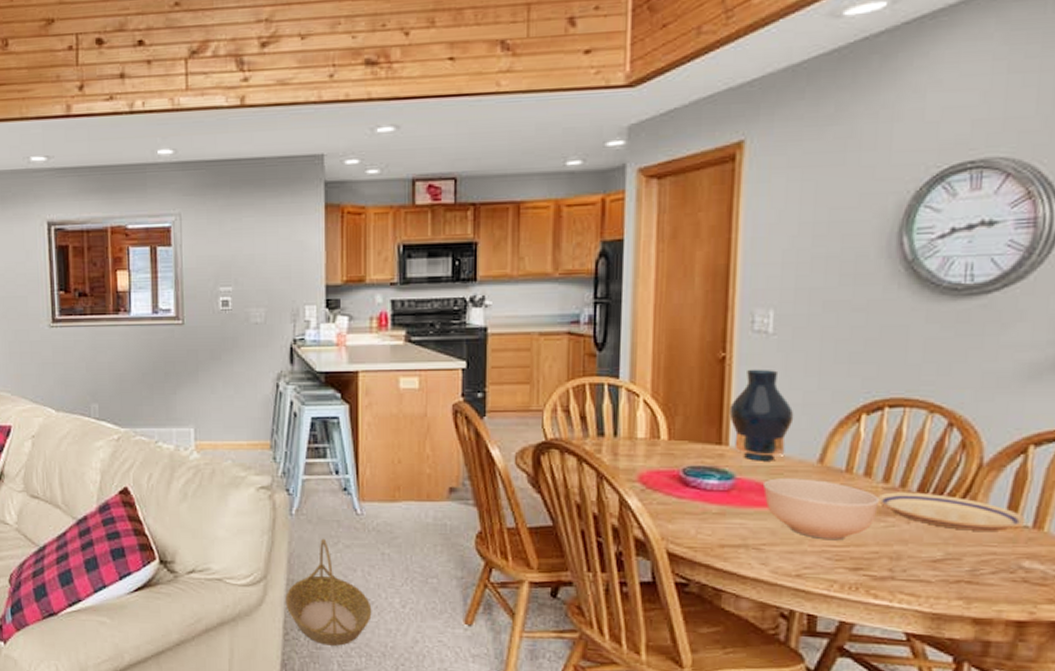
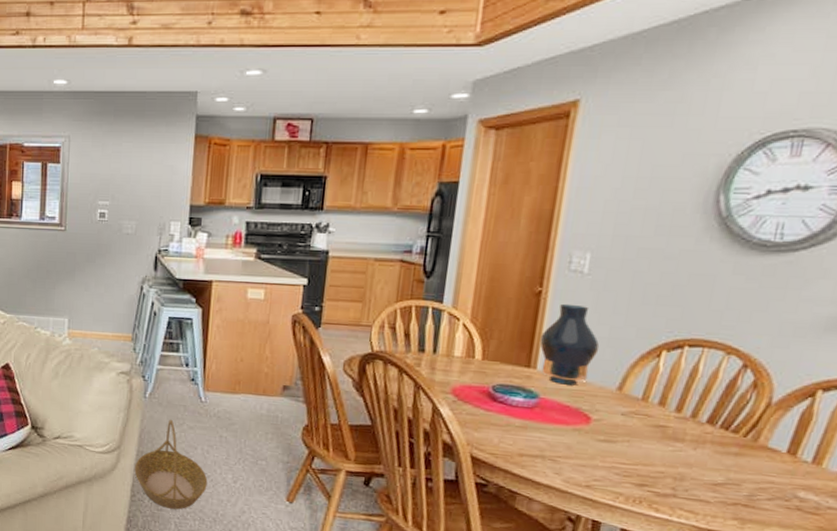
bowl: present [762,478,881,539] -> none [563,400,671,458]
plate: present [877,492,1026,531] -> none [668,421,806,464]

